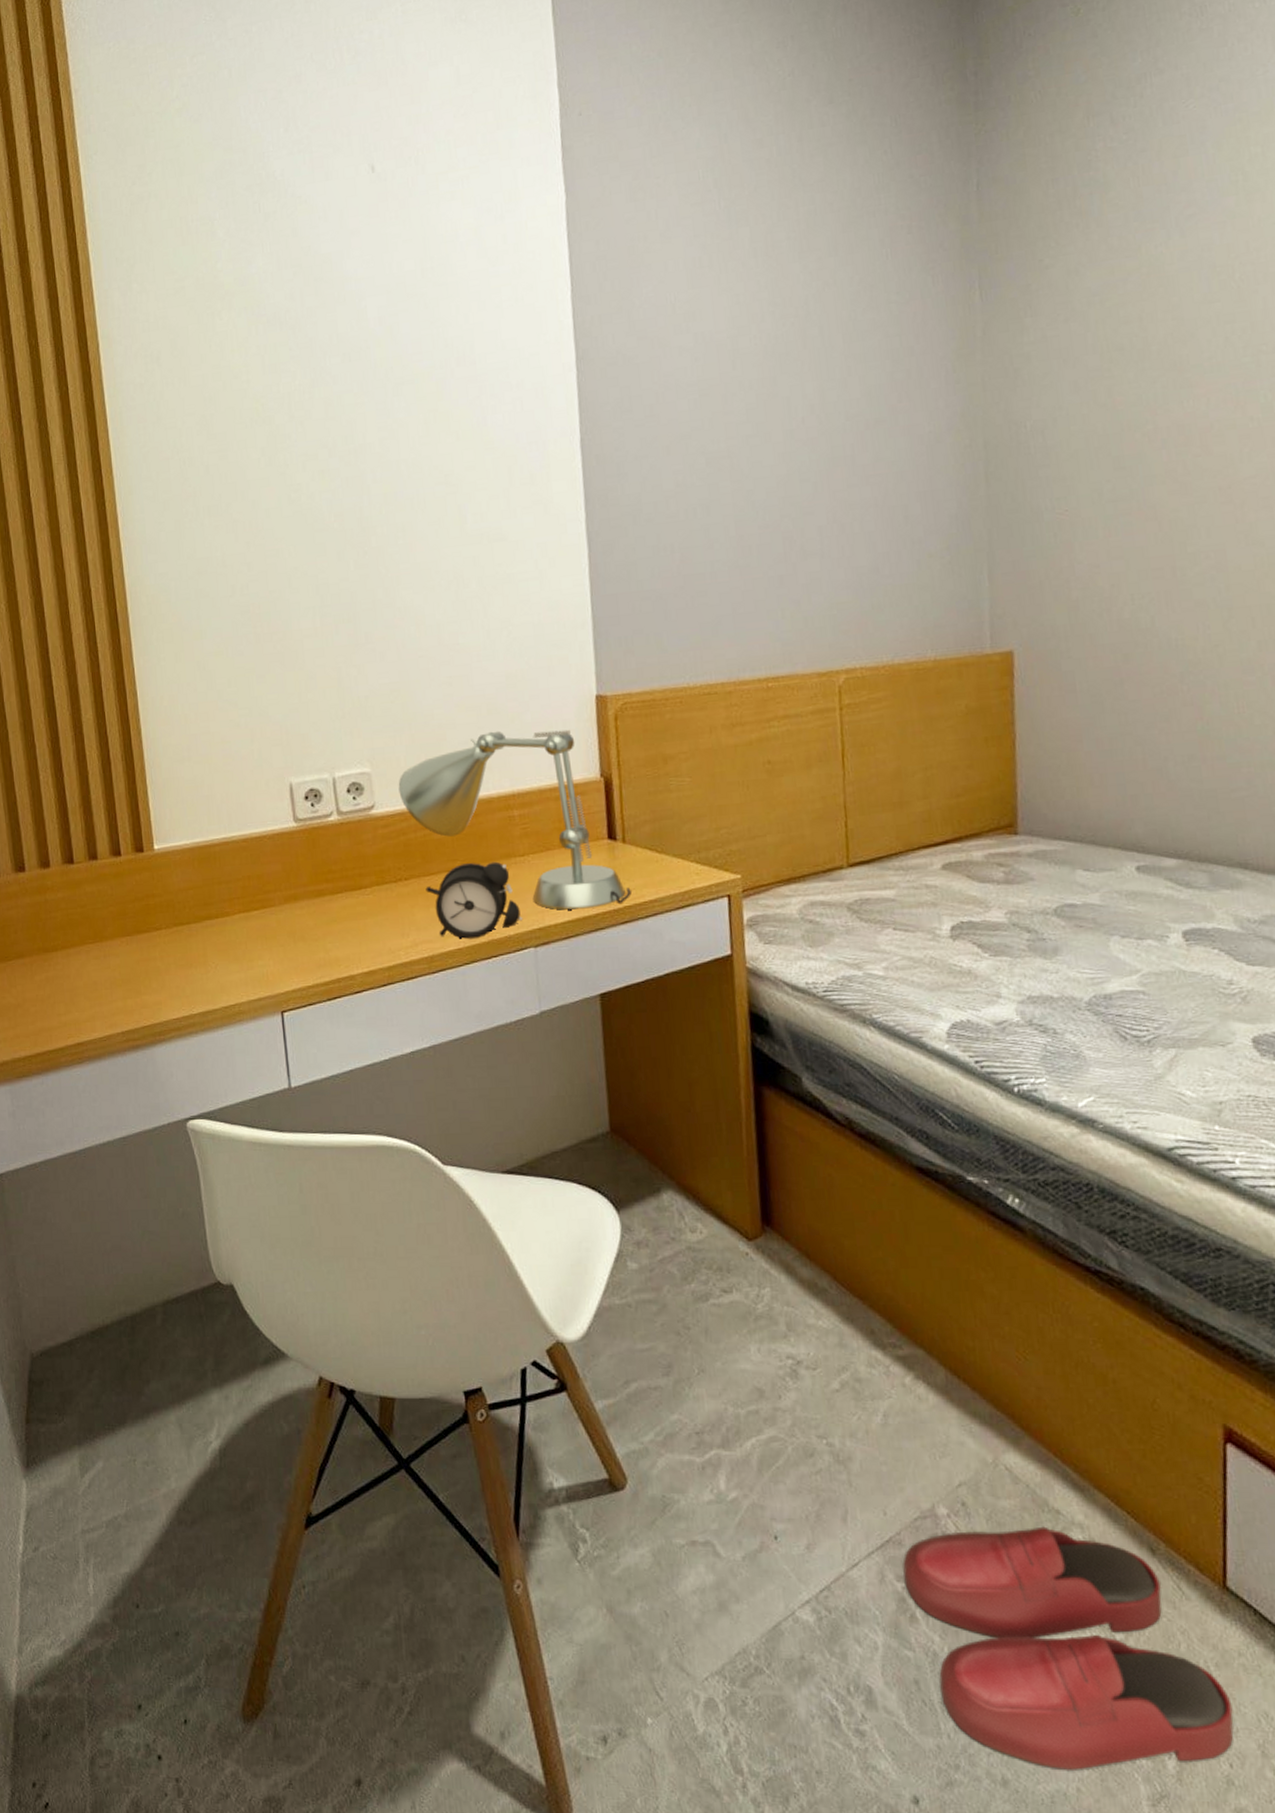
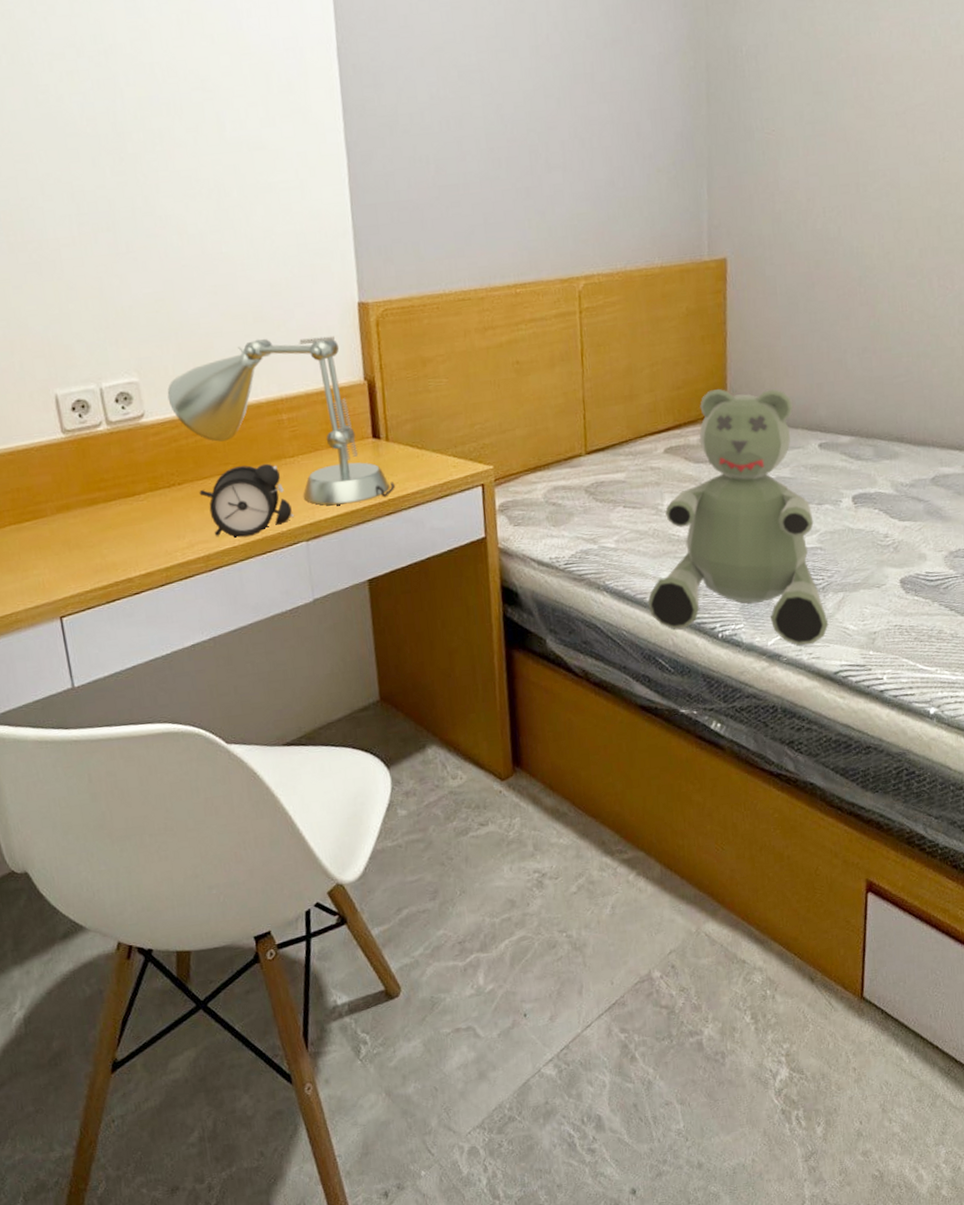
slippers: present [903,1526,1234,1771] -> none [626,974,864,1149]
teddy bear: none [924,797,1158,1111] -> present [647,388,829,645]

